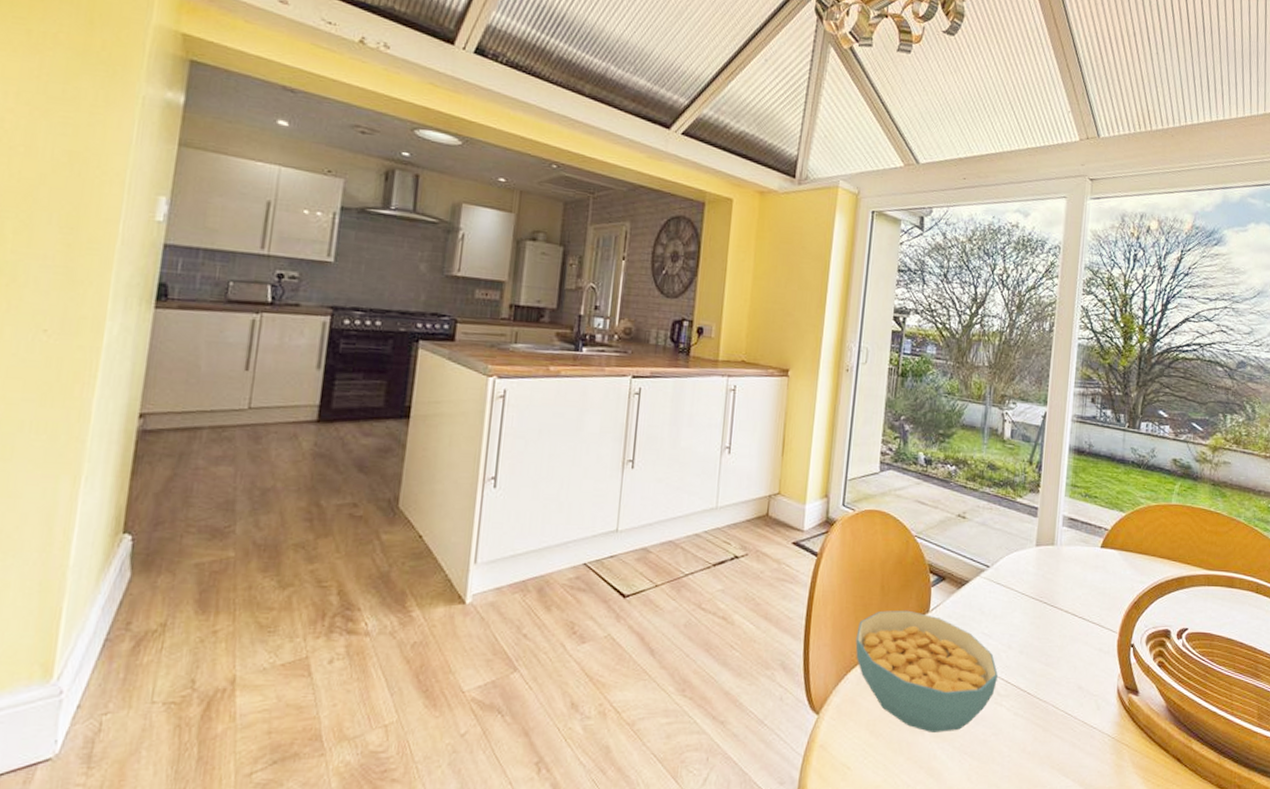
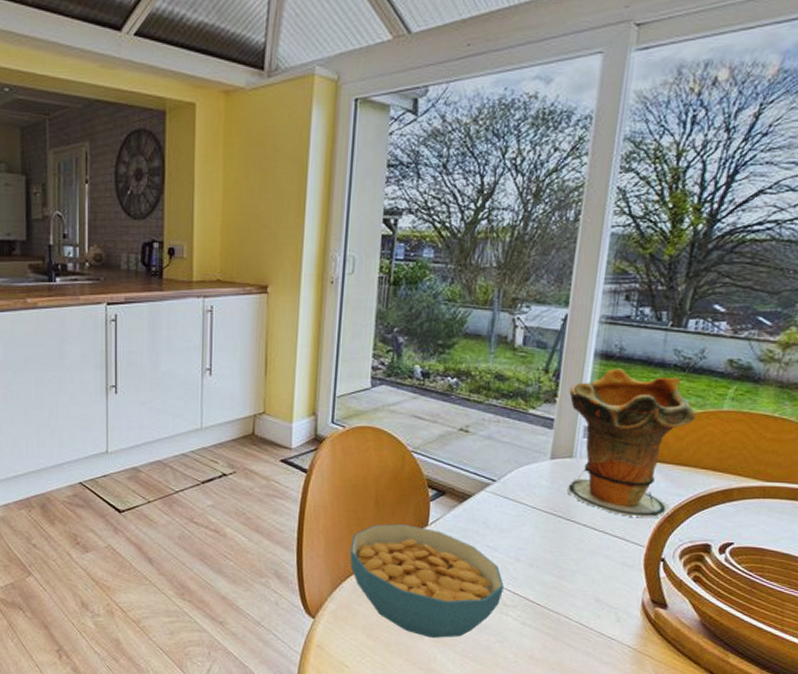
decorative vase: none [1050,462,1151,605] -> present [566,368,696,518]

